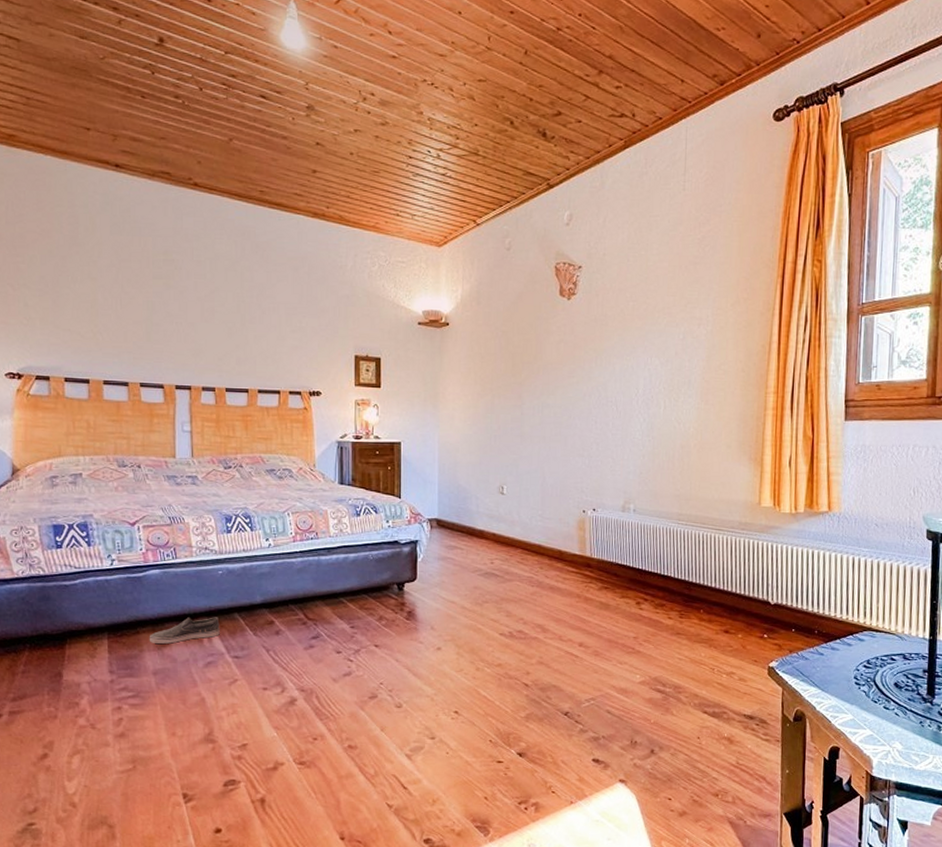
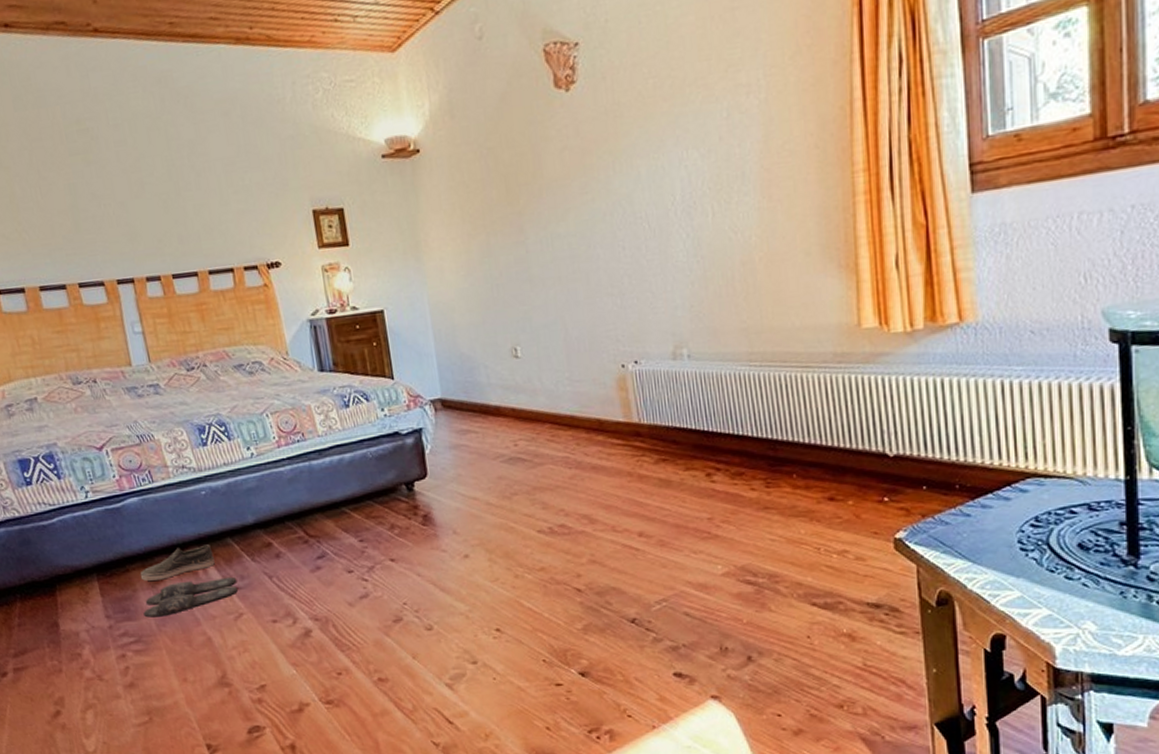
slippers: none [145,646,236,676] -> present [143,576,238,617]

